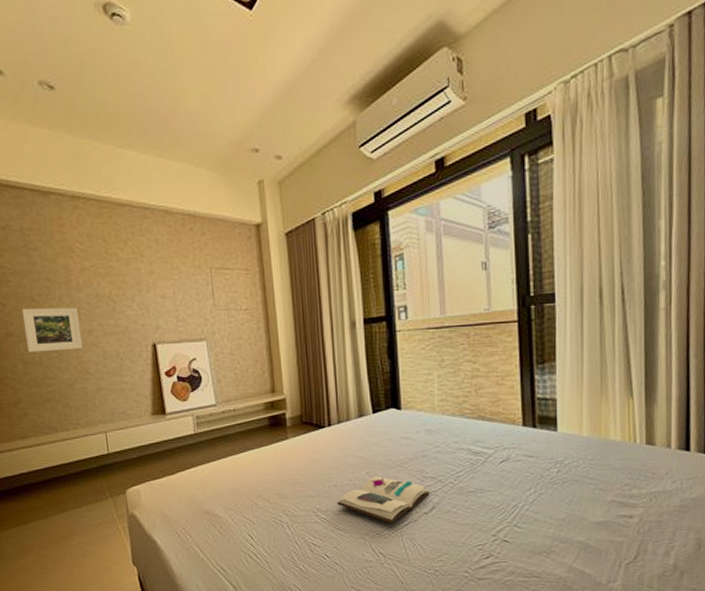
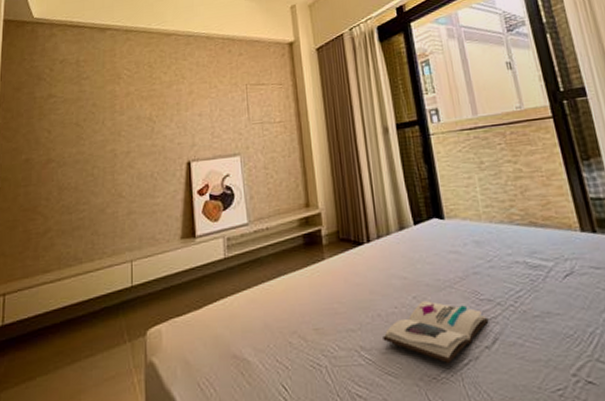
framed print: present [21,307,83,353] -> none [65,130,118,178]

